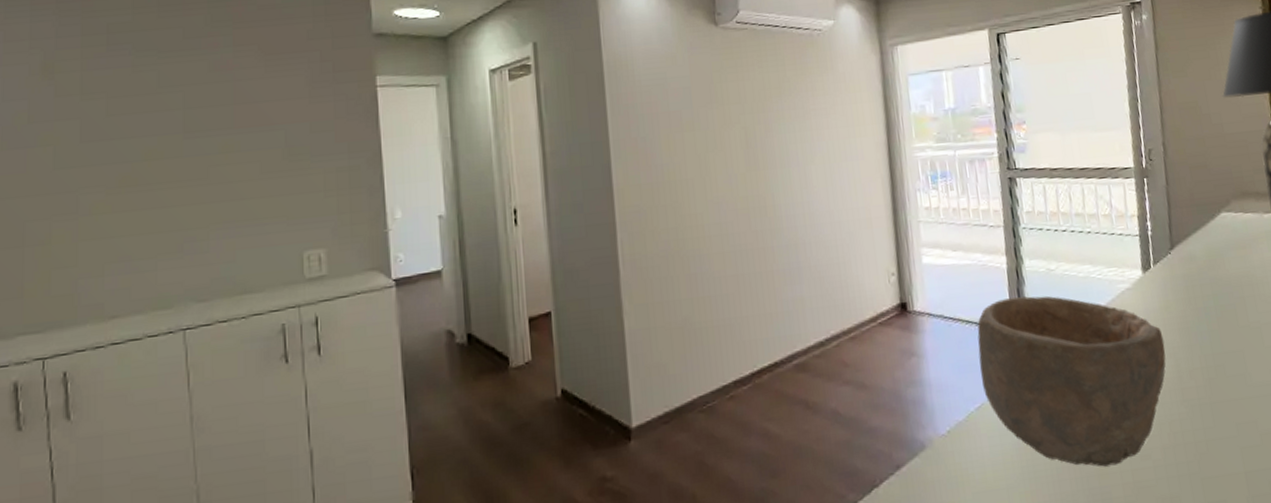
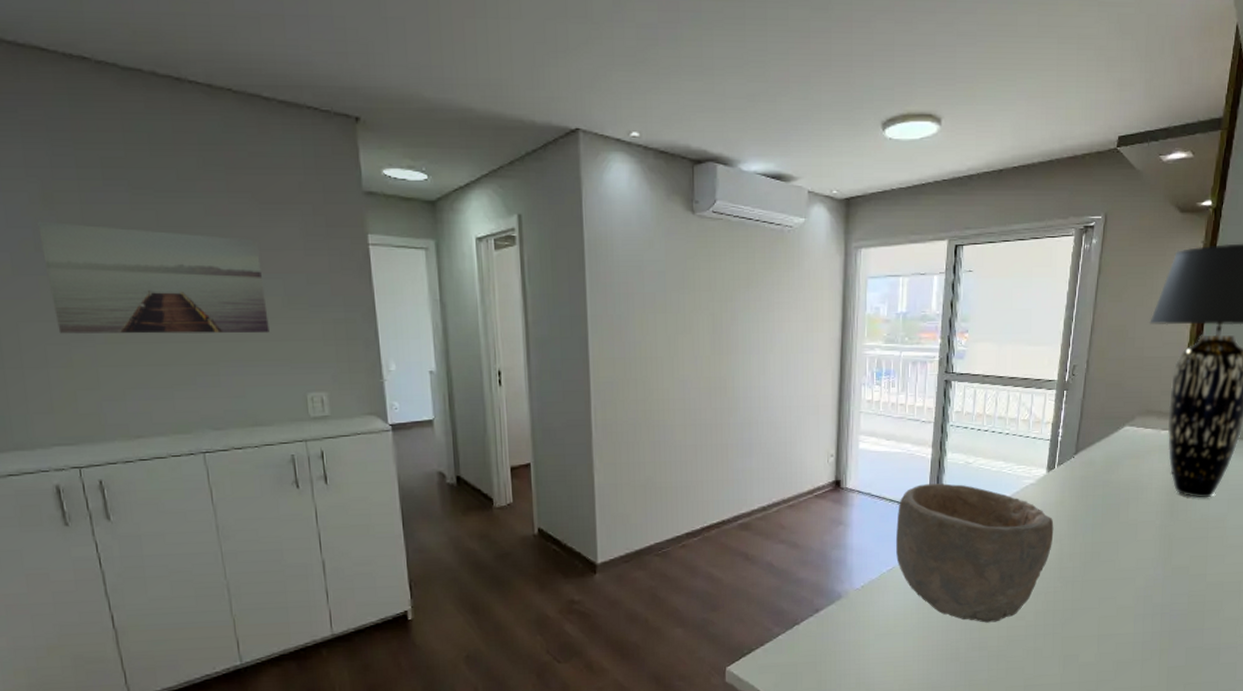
wall art: none [34,91,267,208] -> present [37,221,269,334]

